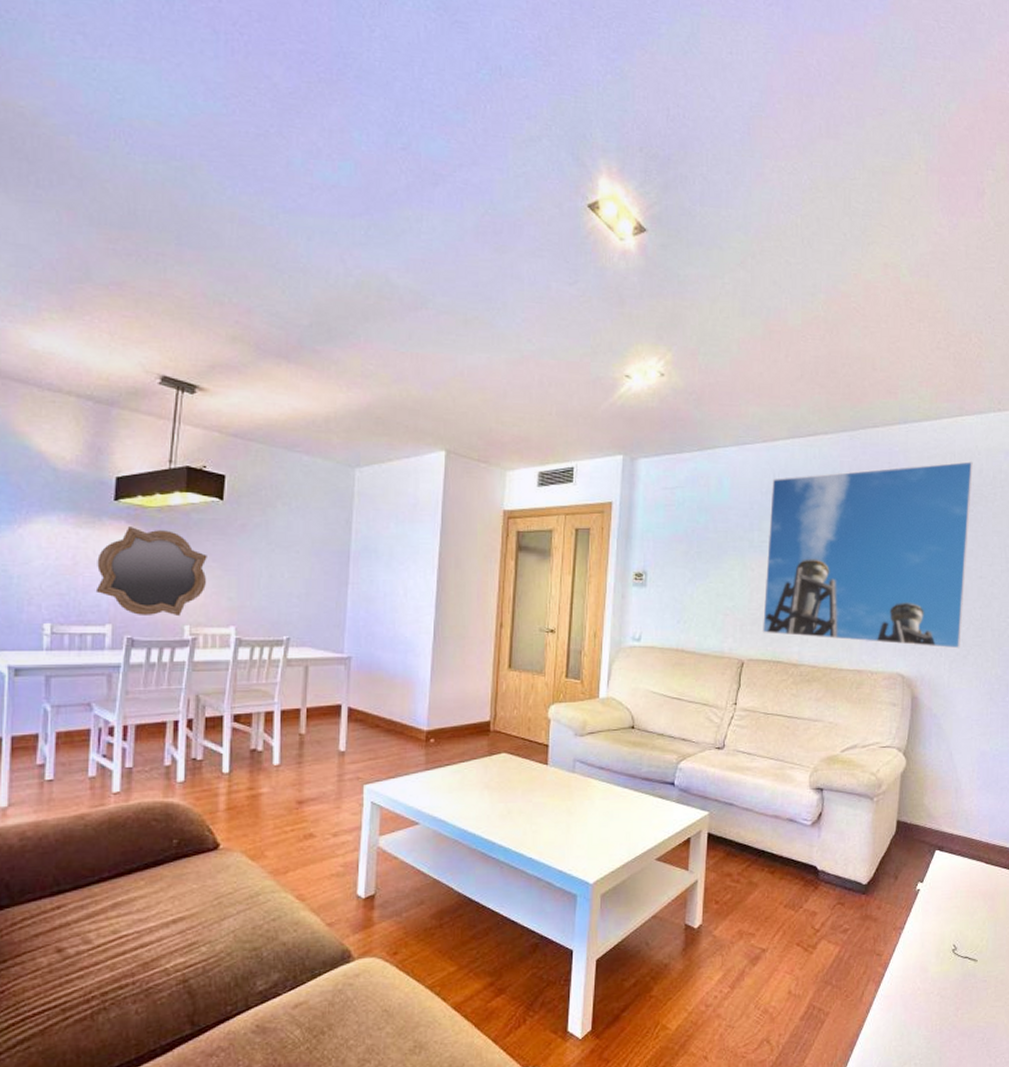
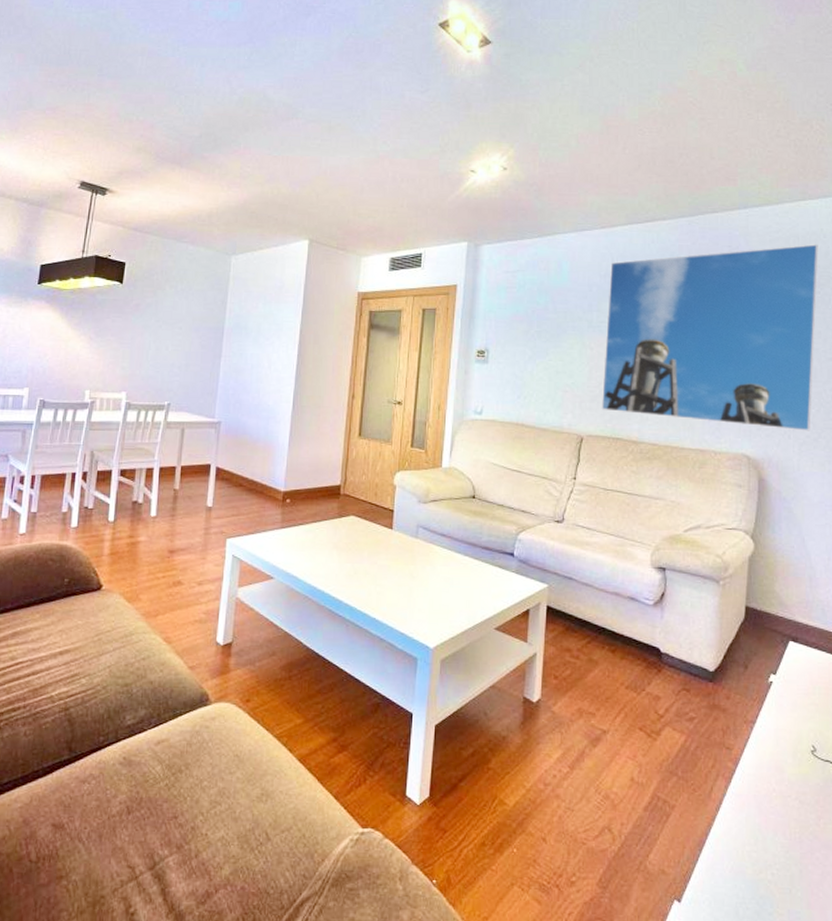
mirror: present [95,527,207,617] -> none [18,306,107,383]

